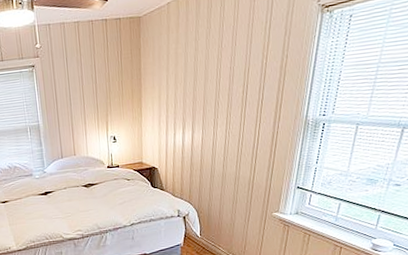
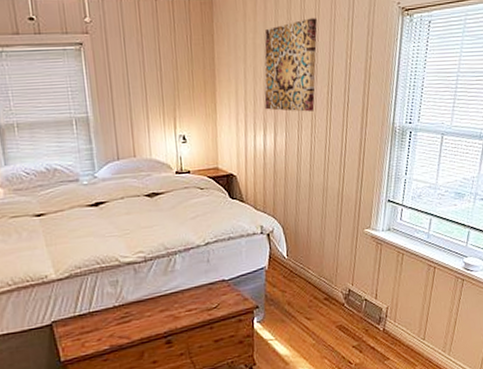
wall art: none [184,24,235,111] -> present [264,18,317,112]

